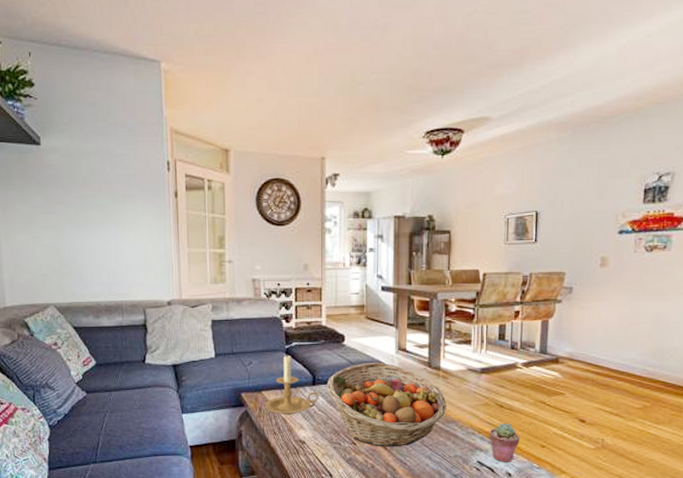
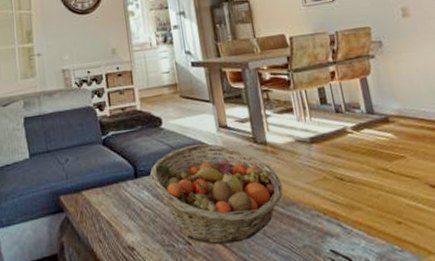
candle holder: present [264,354,319,414] -> none [85,146,143,217]
potted succulent: present [489,422,521,462] -> none [335,198,372,248]

